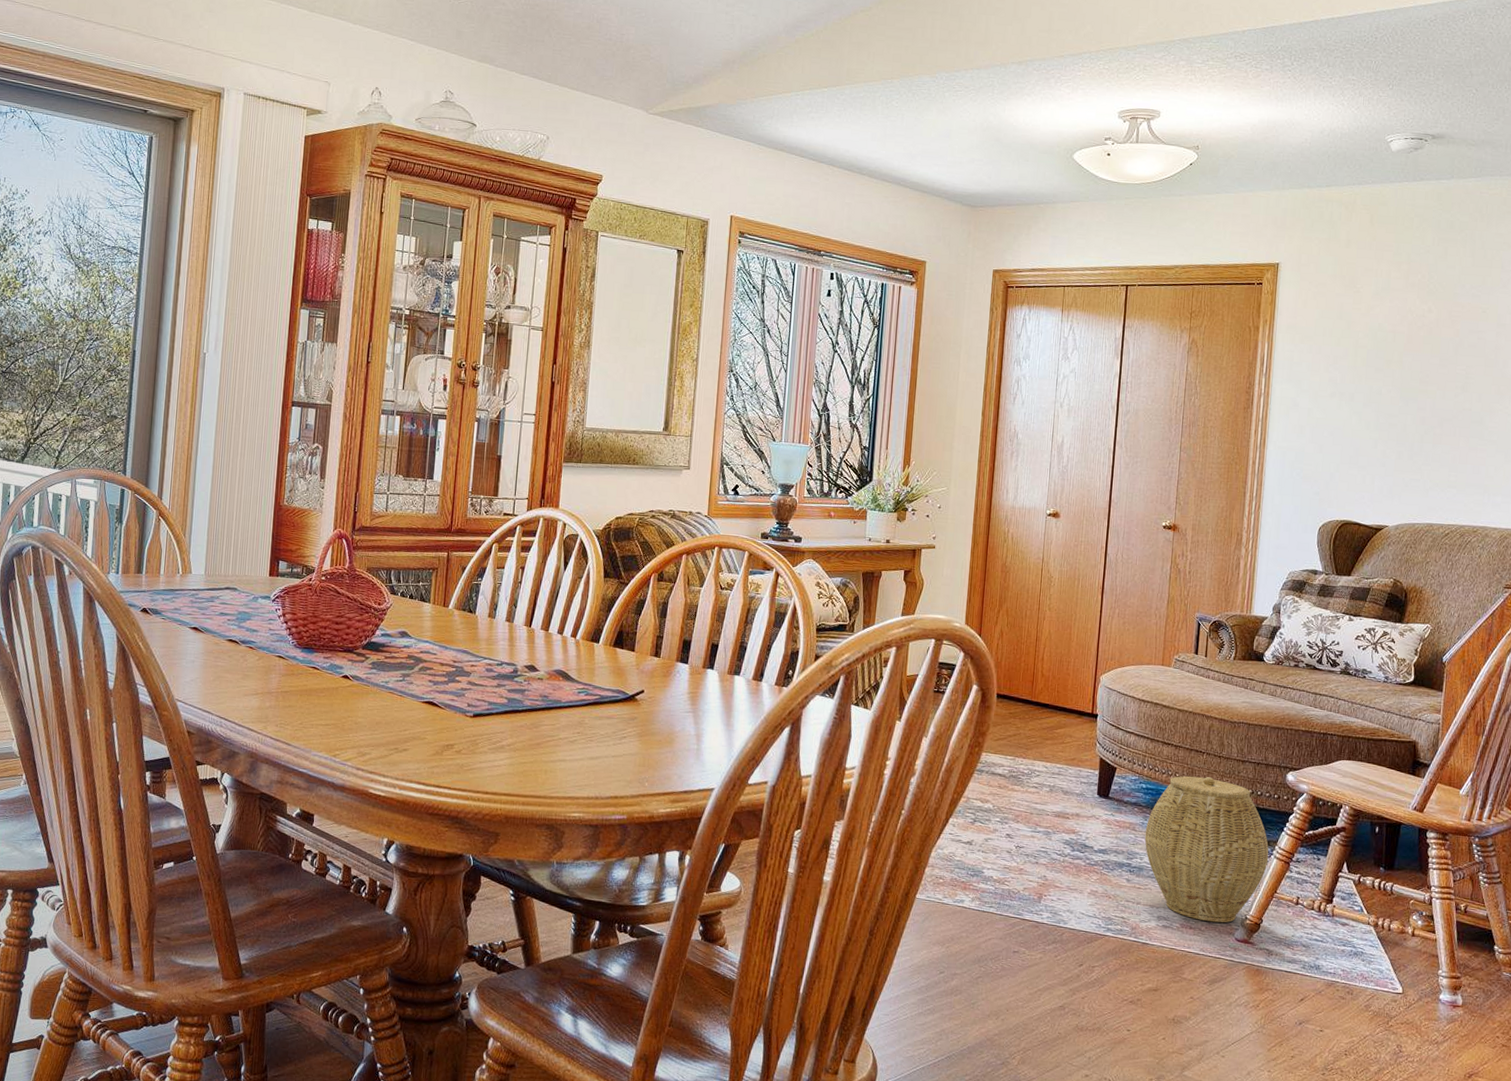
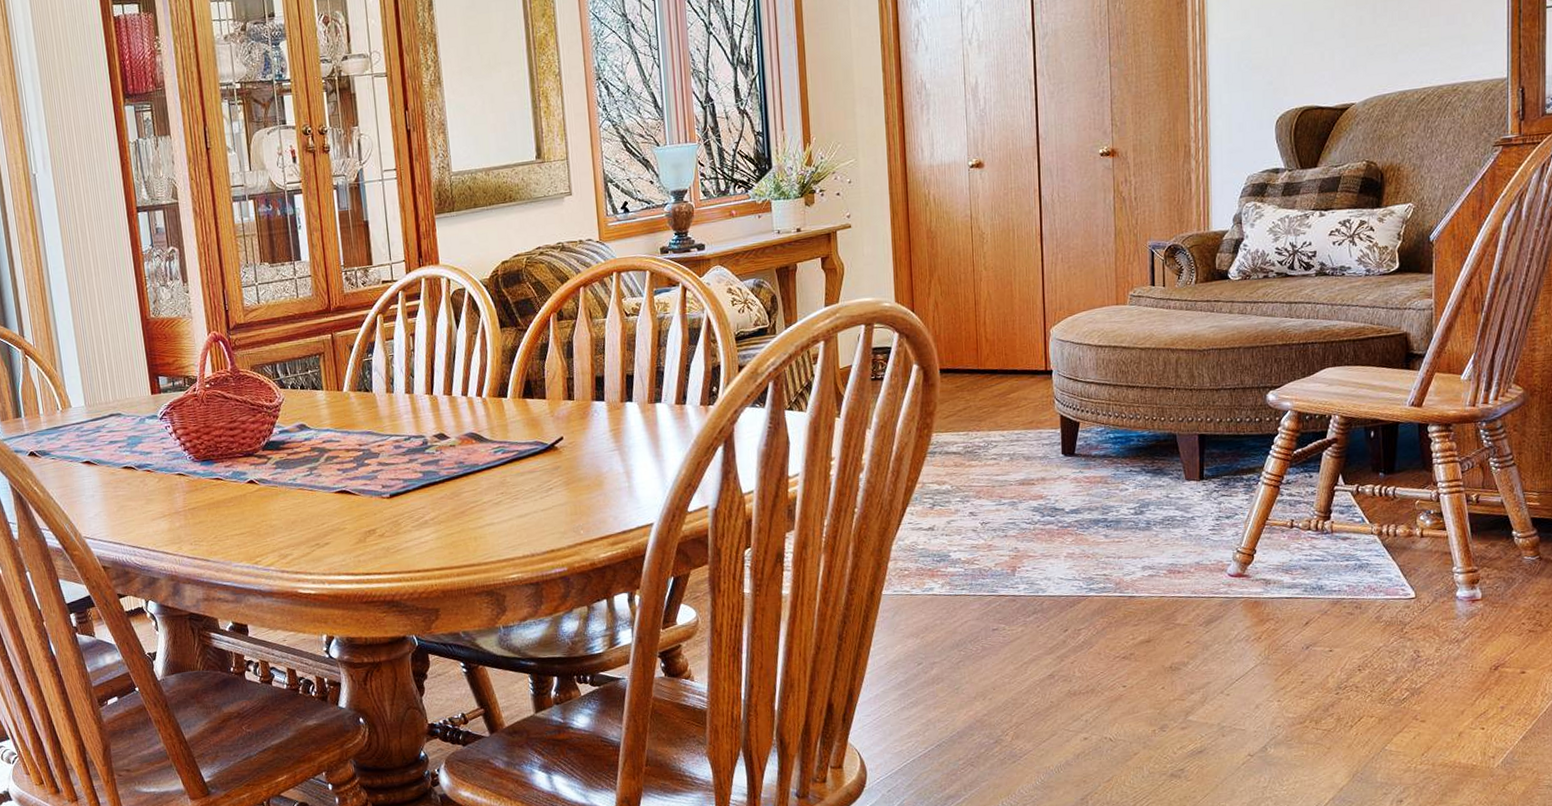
woven basket: present [1144,775,1269,923] -> none [1118,413,1256,563]

